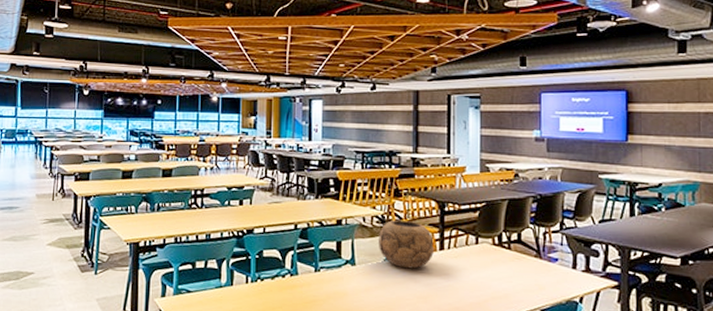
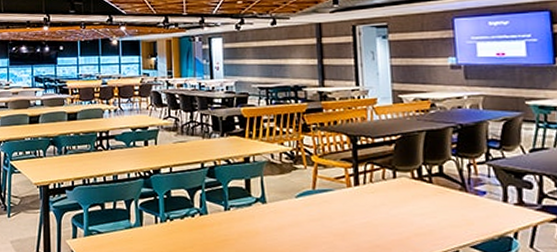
decorative bowl: present [379,219,435,269] -> none [289,155,350,206]

